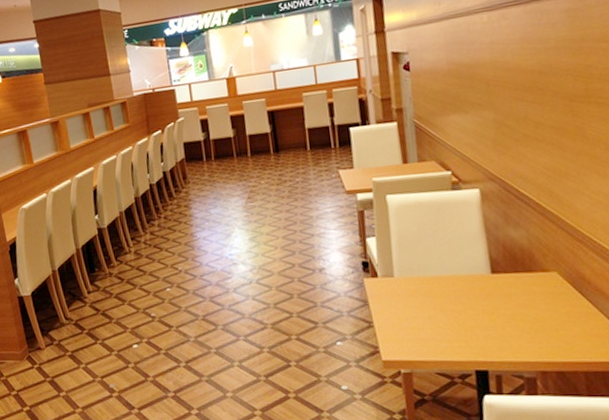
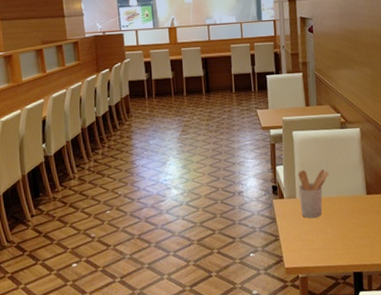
utensil holder: none [395,241,438,302] -> present [298,169,330,219]

